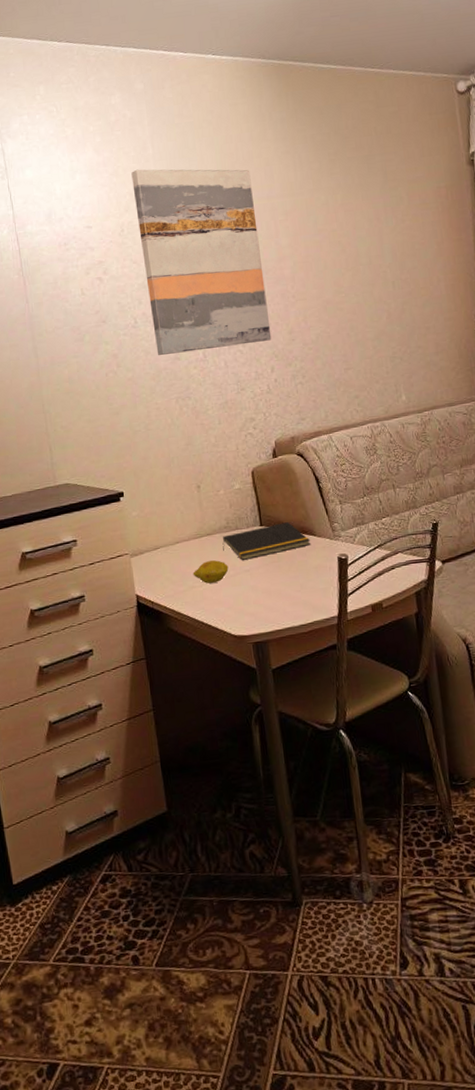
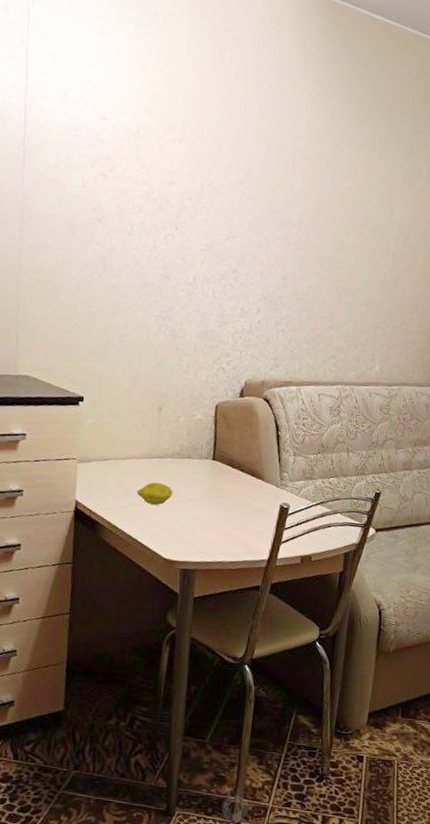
wall art: present [131,169,272,356] -> none [147,71,281,282]
notepad: present [222,522,311,560] -> none [171,461,258,490]

